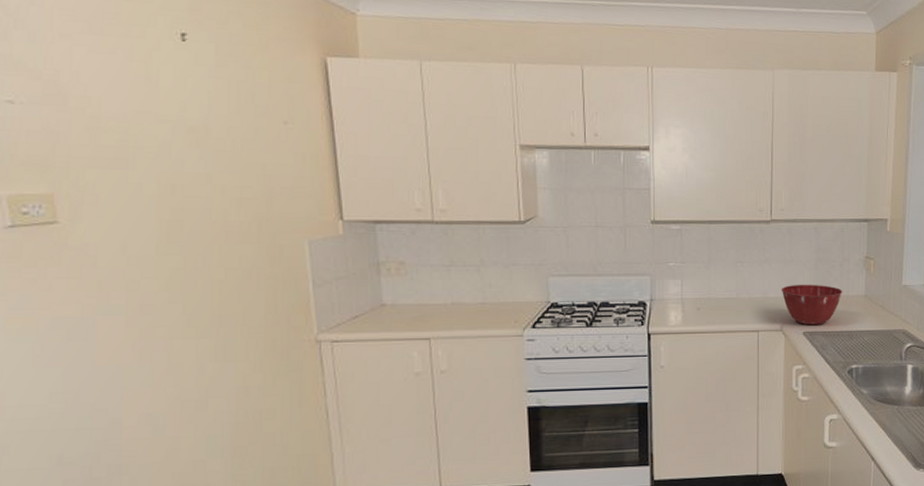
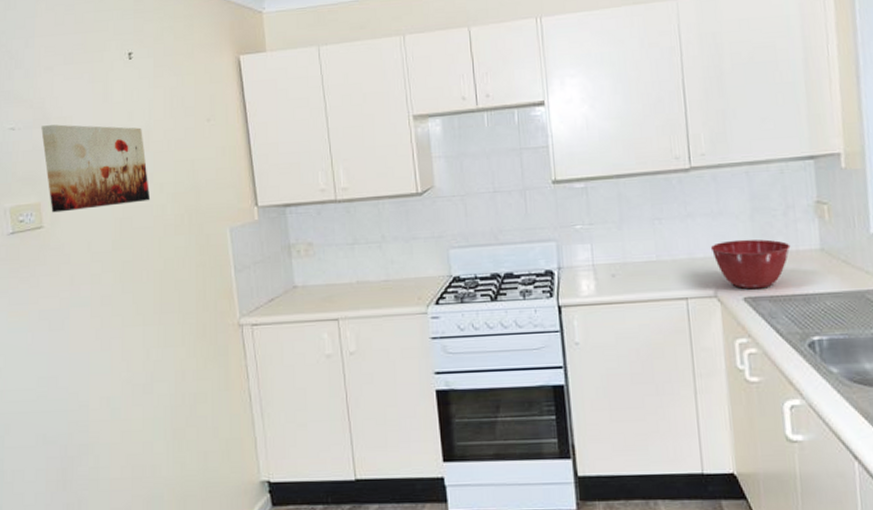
wall art: none [55,103,209,207] -> present [41,124,151,213]

